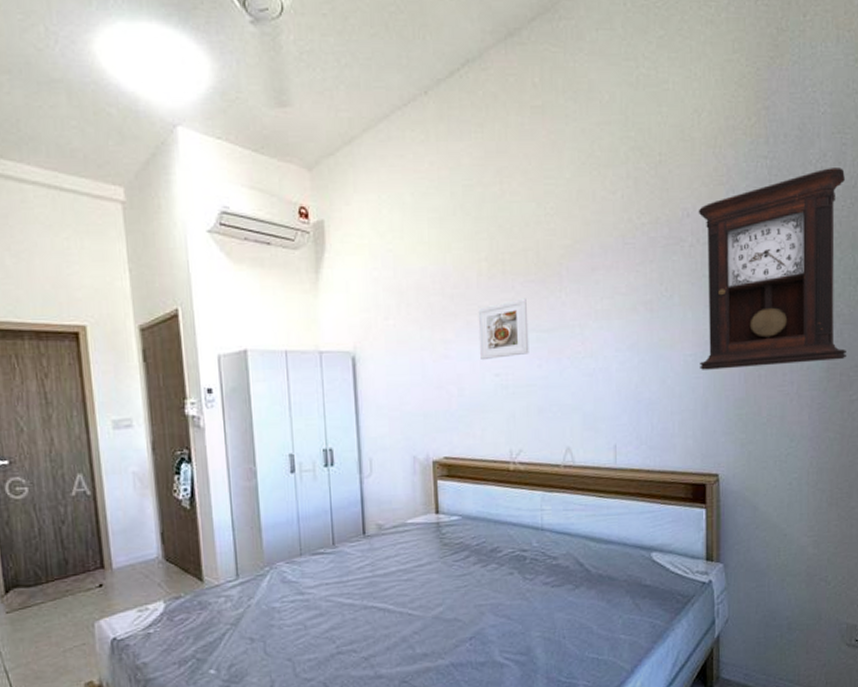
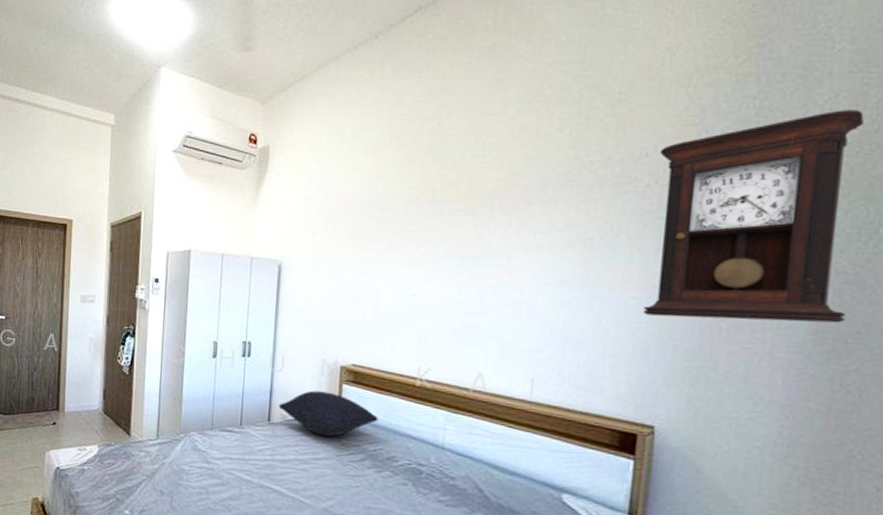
pillow: none [372,491,477,540] -> present [278,390,378,437]
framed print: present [478,298,529,361] -> none [399,225,453,280]

